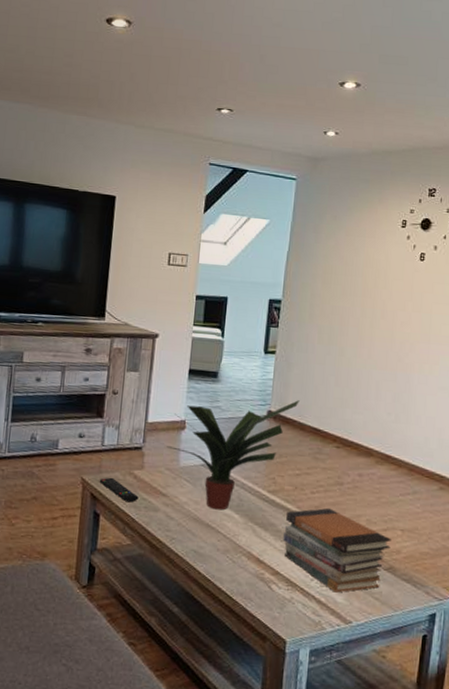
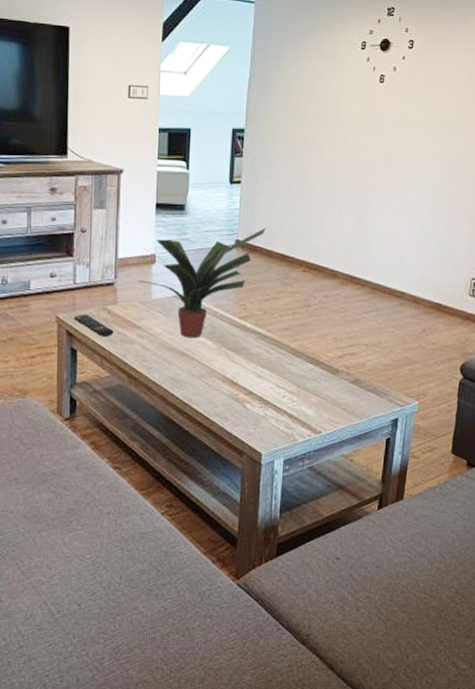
book stack: present [283,508,391,593] -> none [255,329,356,407]

